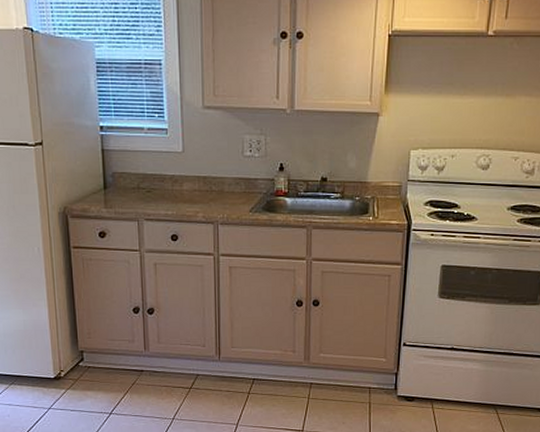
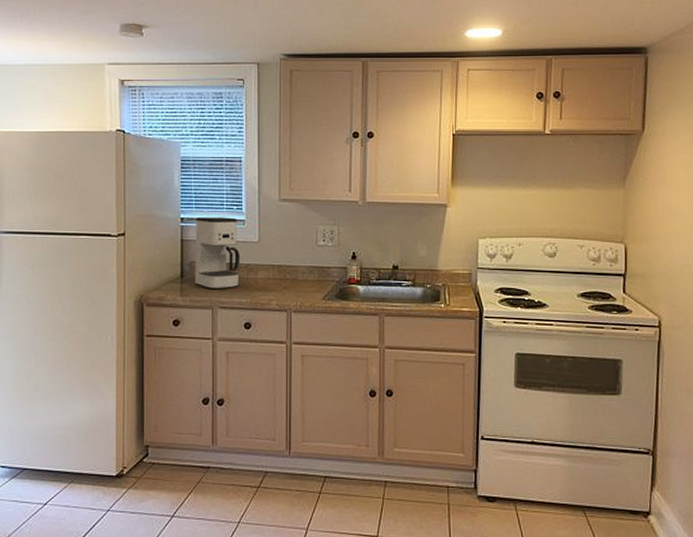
coffee maker: none [116,125,165,202] -> present [195,217,241,290]

